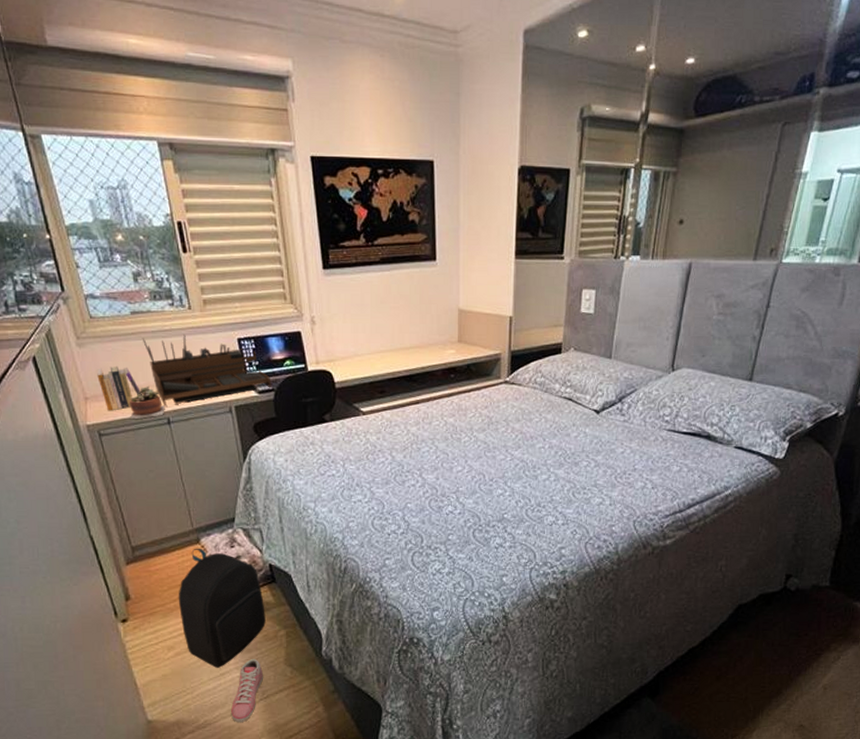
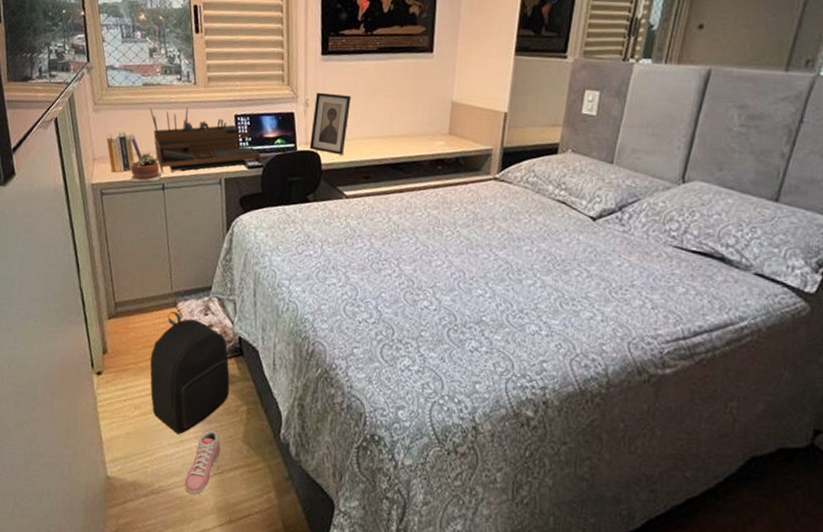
picture frame: none [320,308,358,371] -> present [309,92,351,155]

